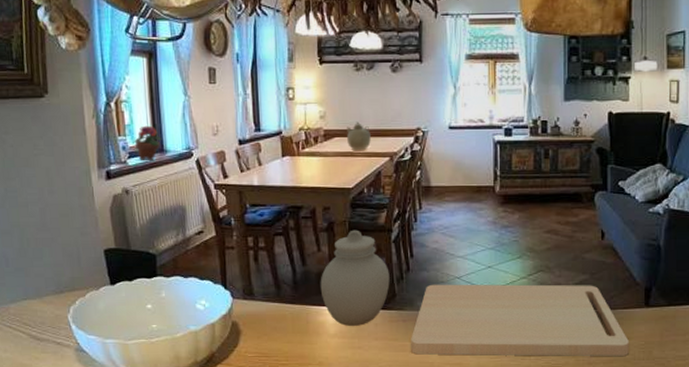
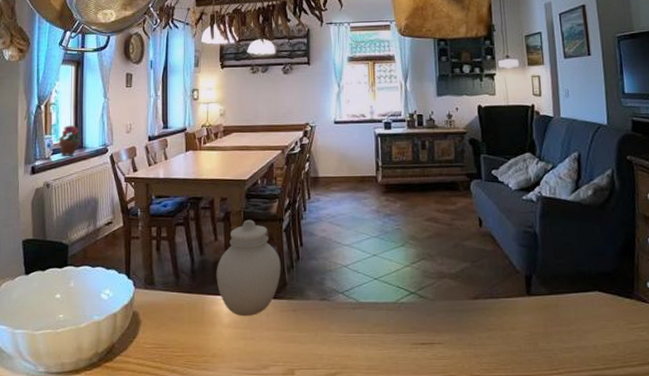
teapot: present [347,121,371,151] -> none [244,118,265,145]
cutting board: present [411,284,629,356] -> none [301,272,515,348]

